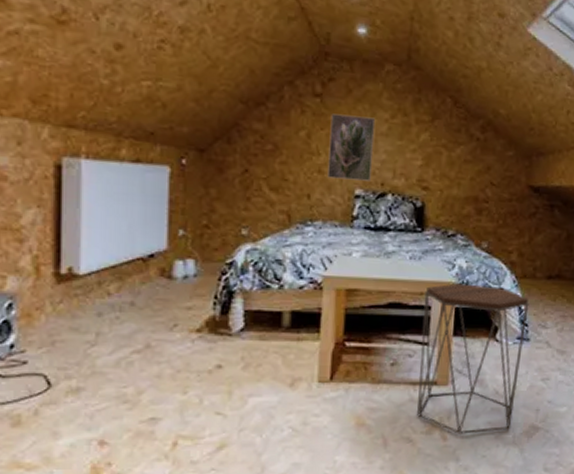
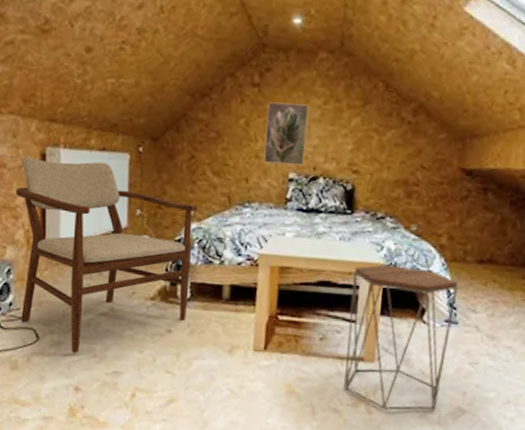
armchair: none [20,168,253,400] -> present [16,156,198,353]

